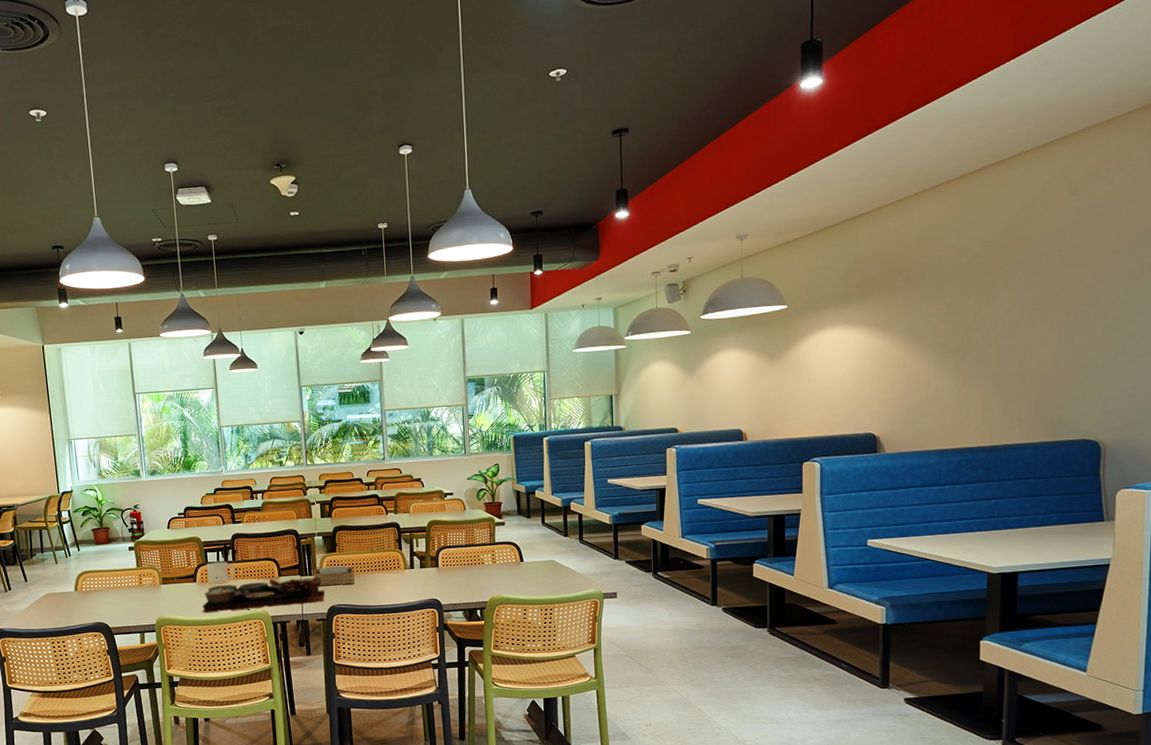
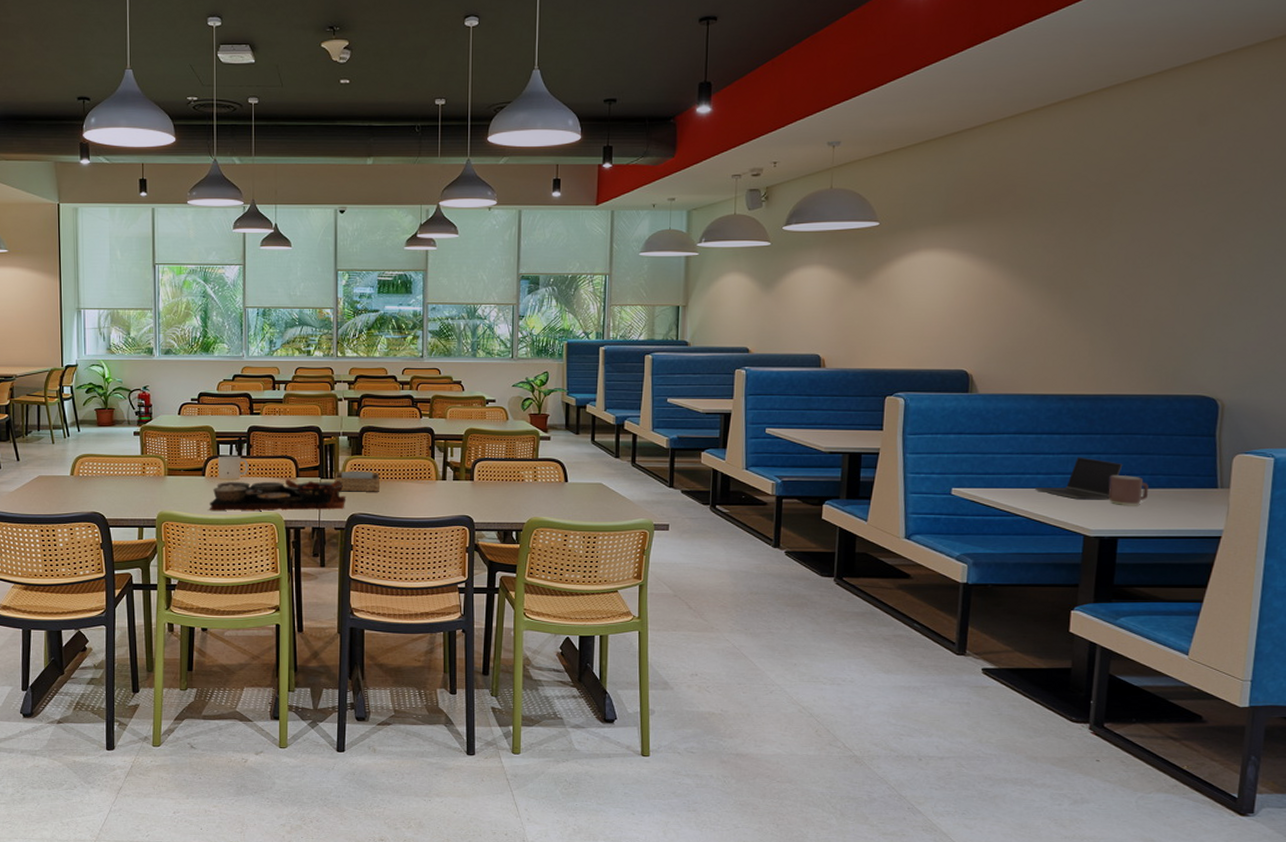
laptop computer: none [942,503,1019,542] -> present [1035,457,1123,500]
mug: none [1007,516,1043,544] -> present [1108,475,1149,506]

